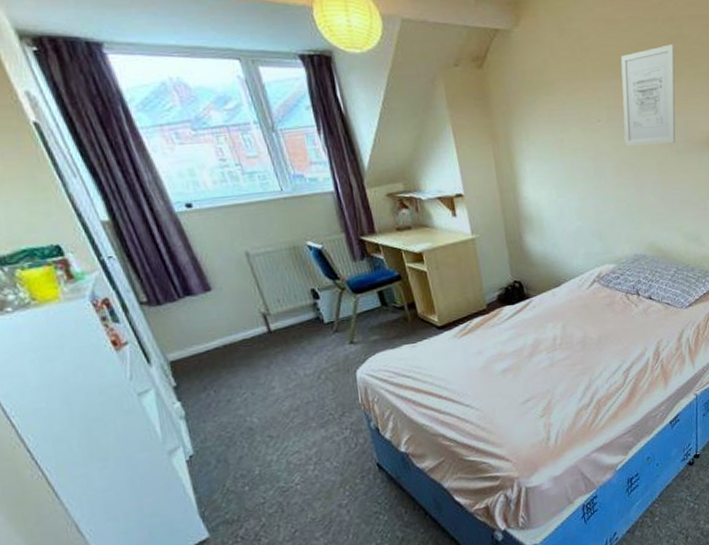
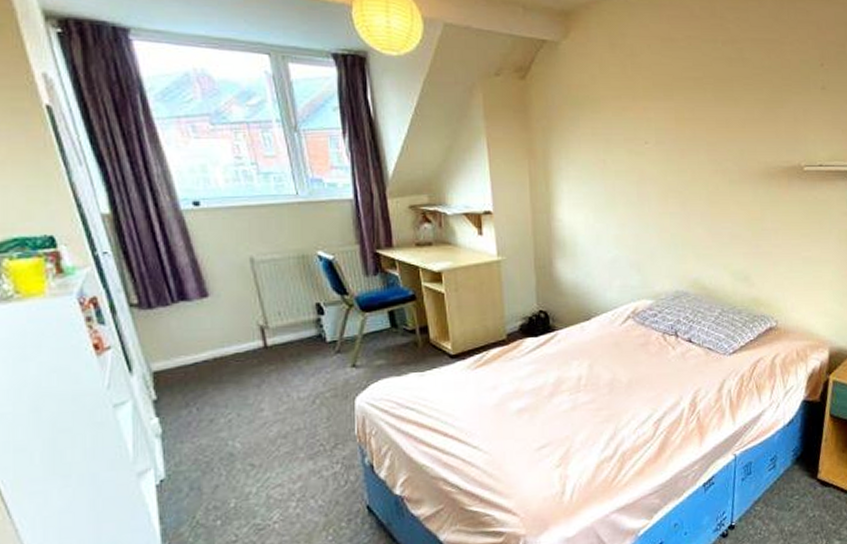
wall art: present [620,44,676,146] -> none [673,67,734,172]

